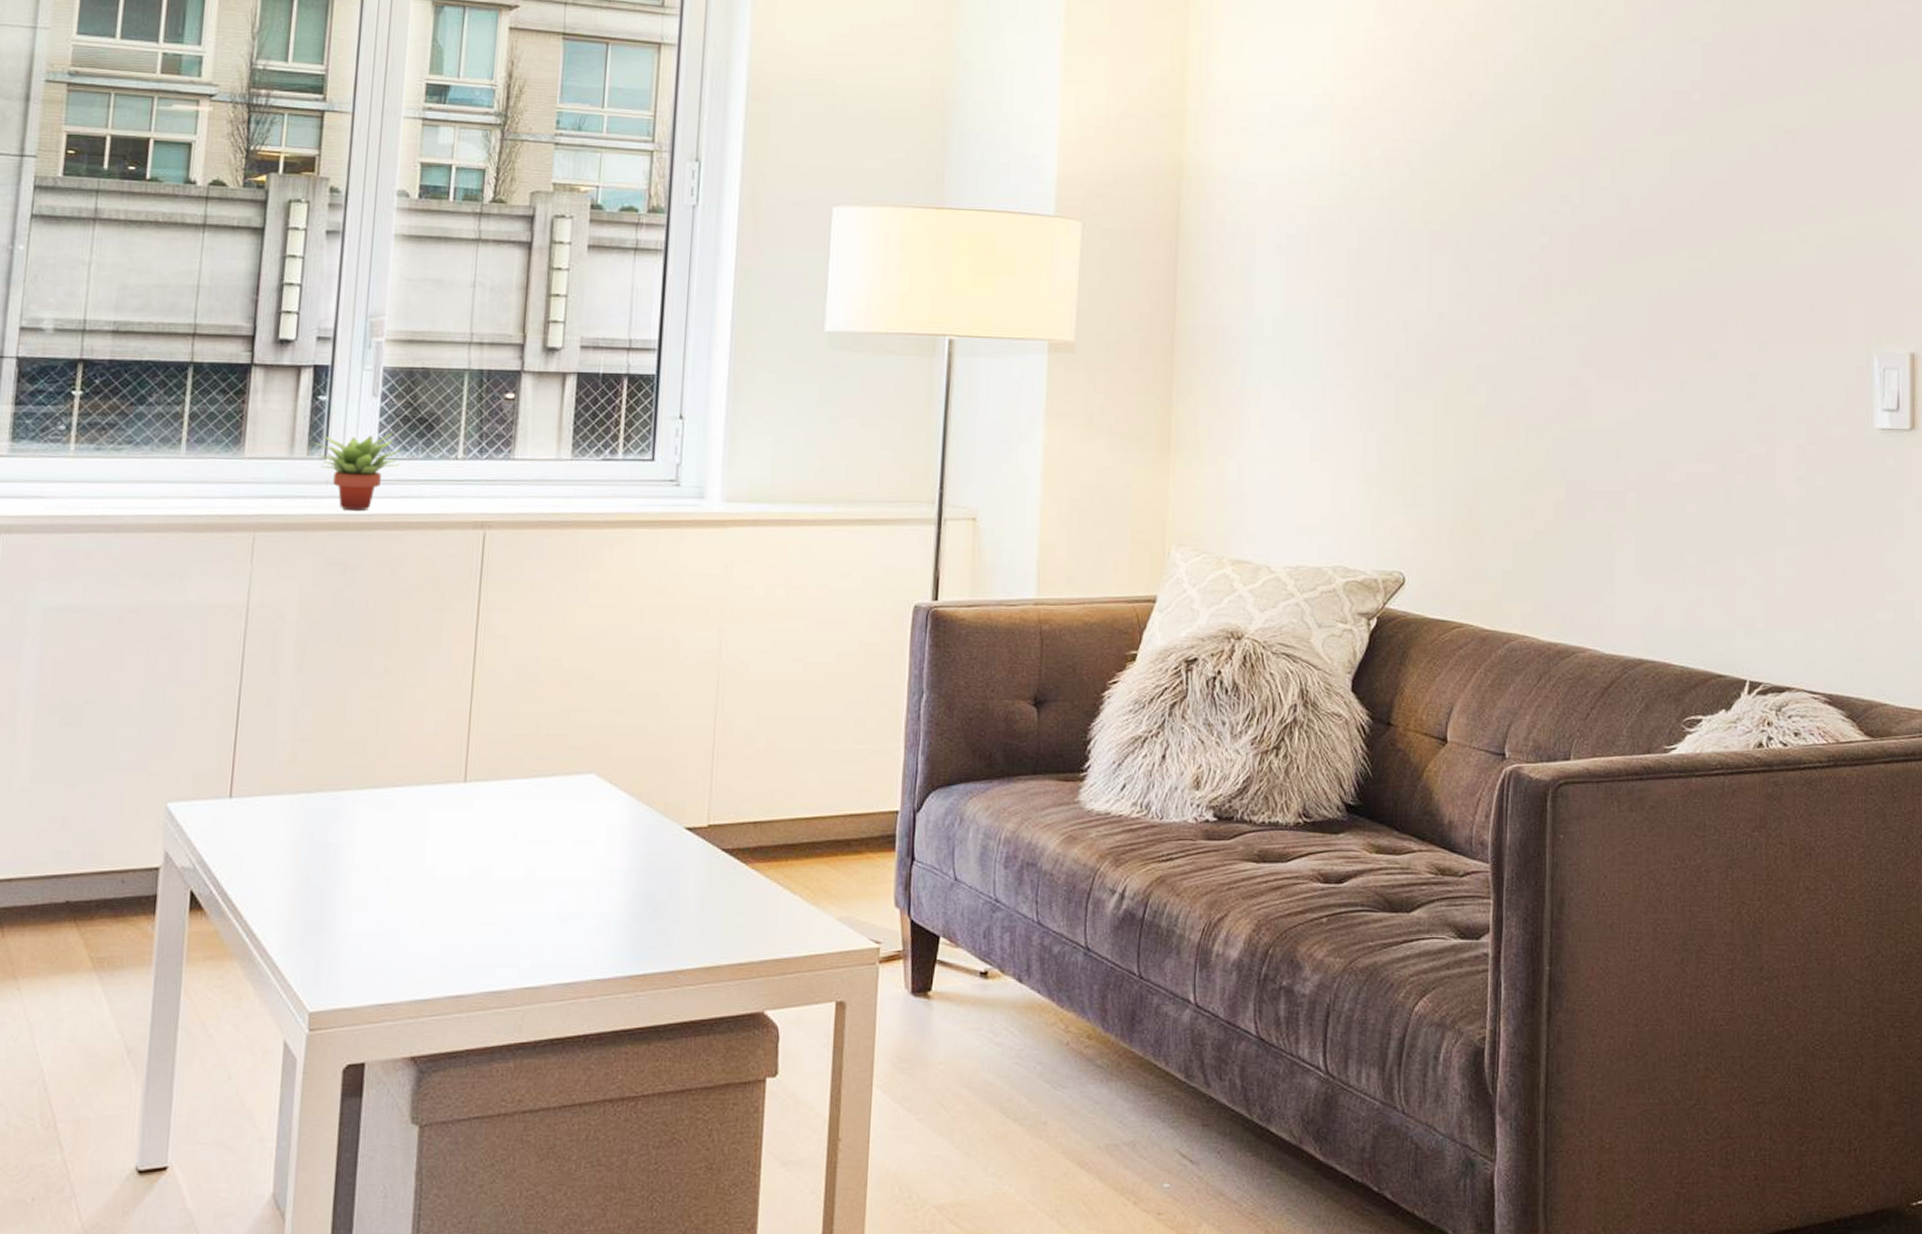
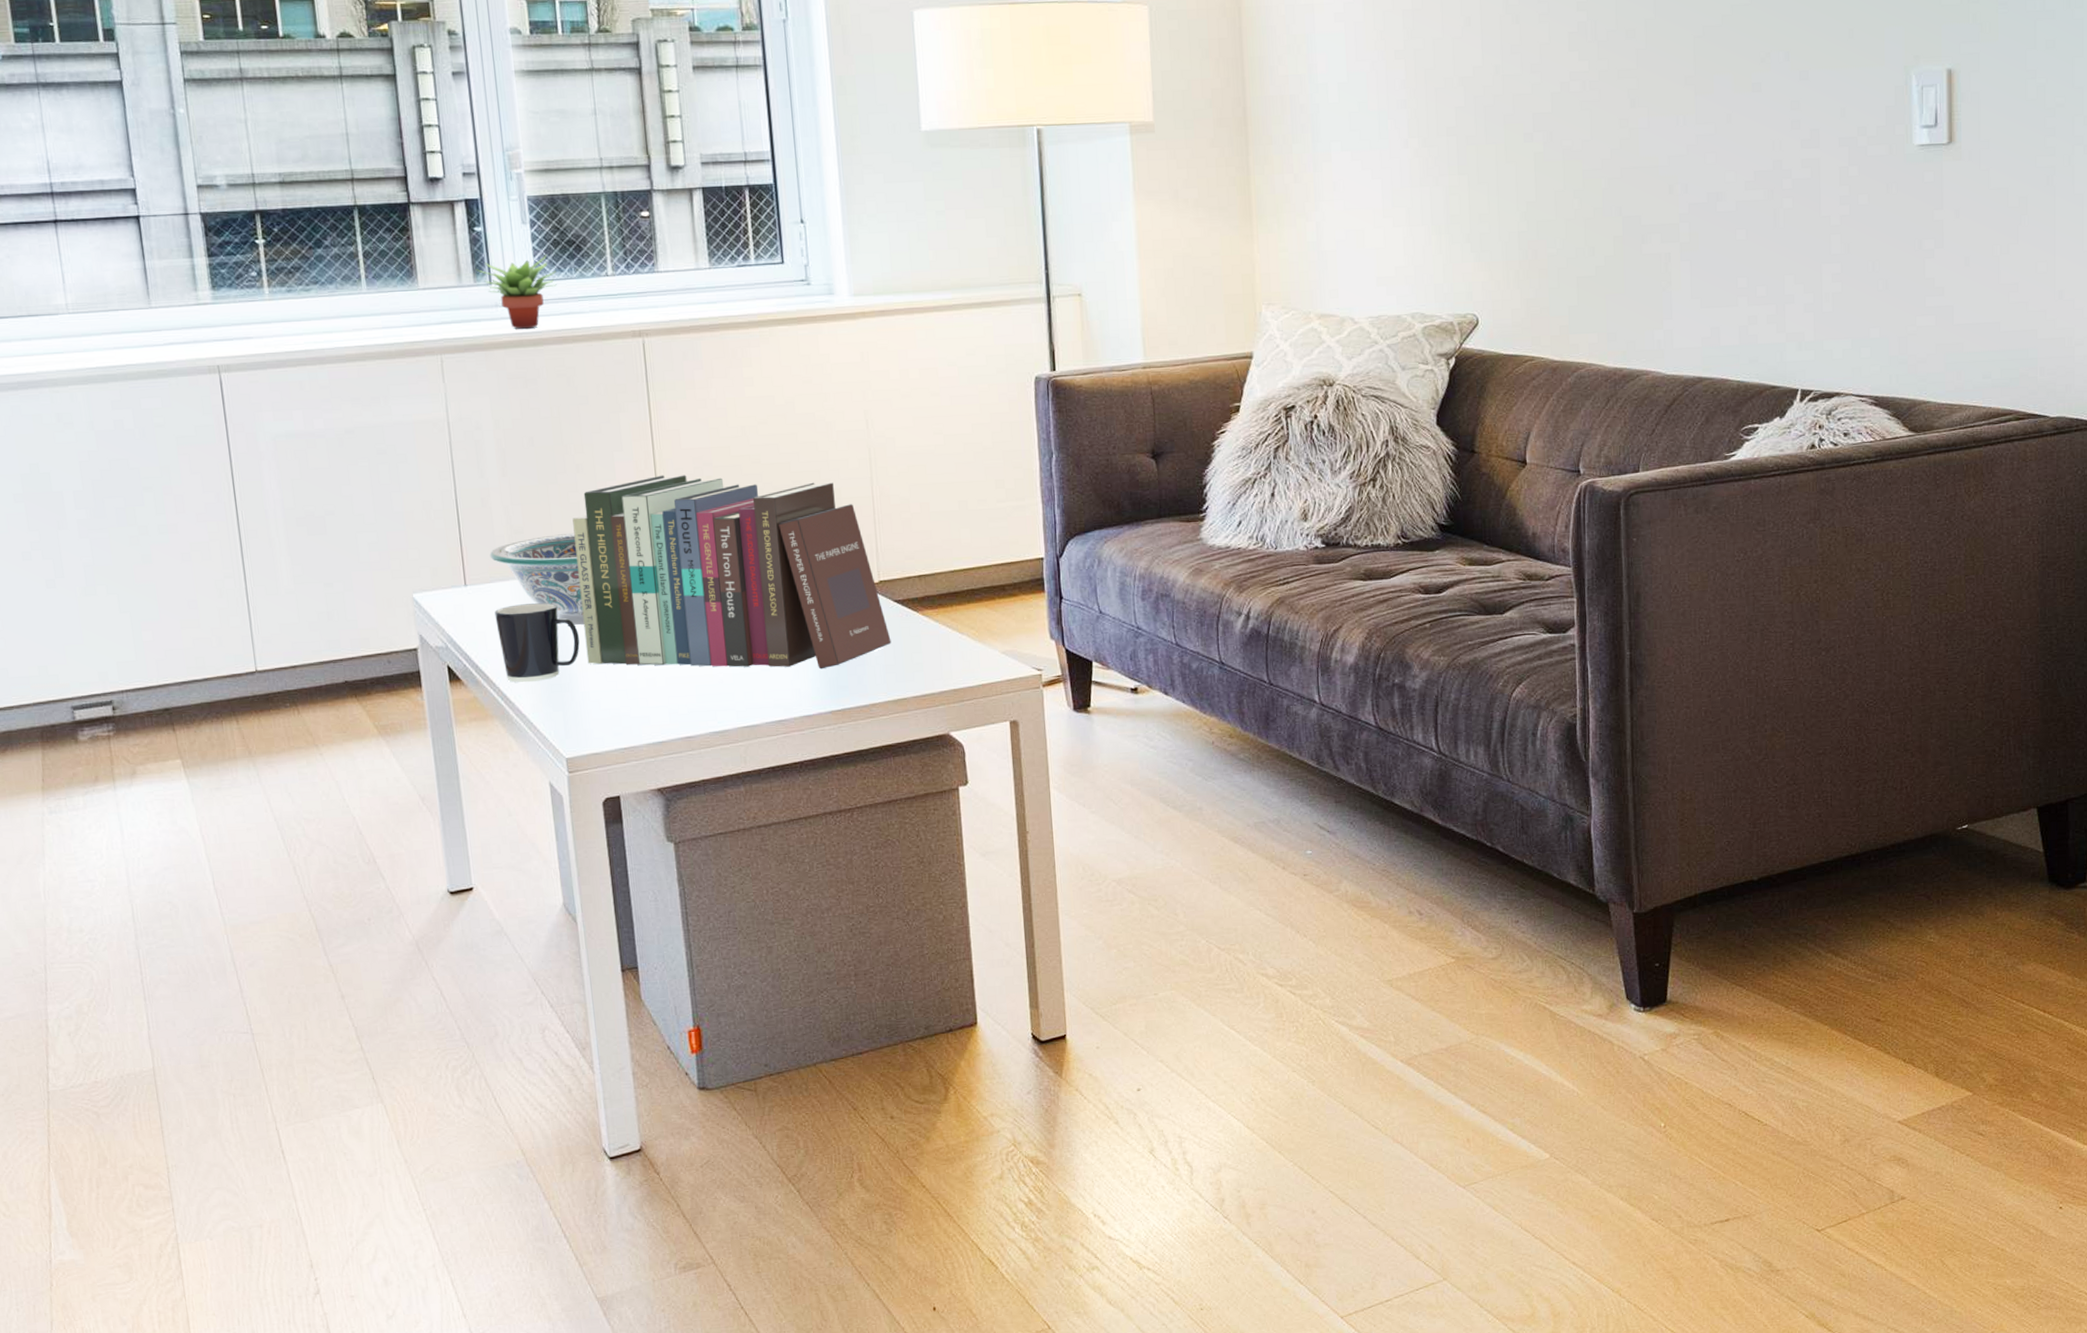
mug: none [257,823,351,918] -> present [494,603,580,683]
decorative bowl: none [265,744,369,854] -> present [489,532,585,626]
books: none [355,685,712,925] -> present [572,475,891,670]

